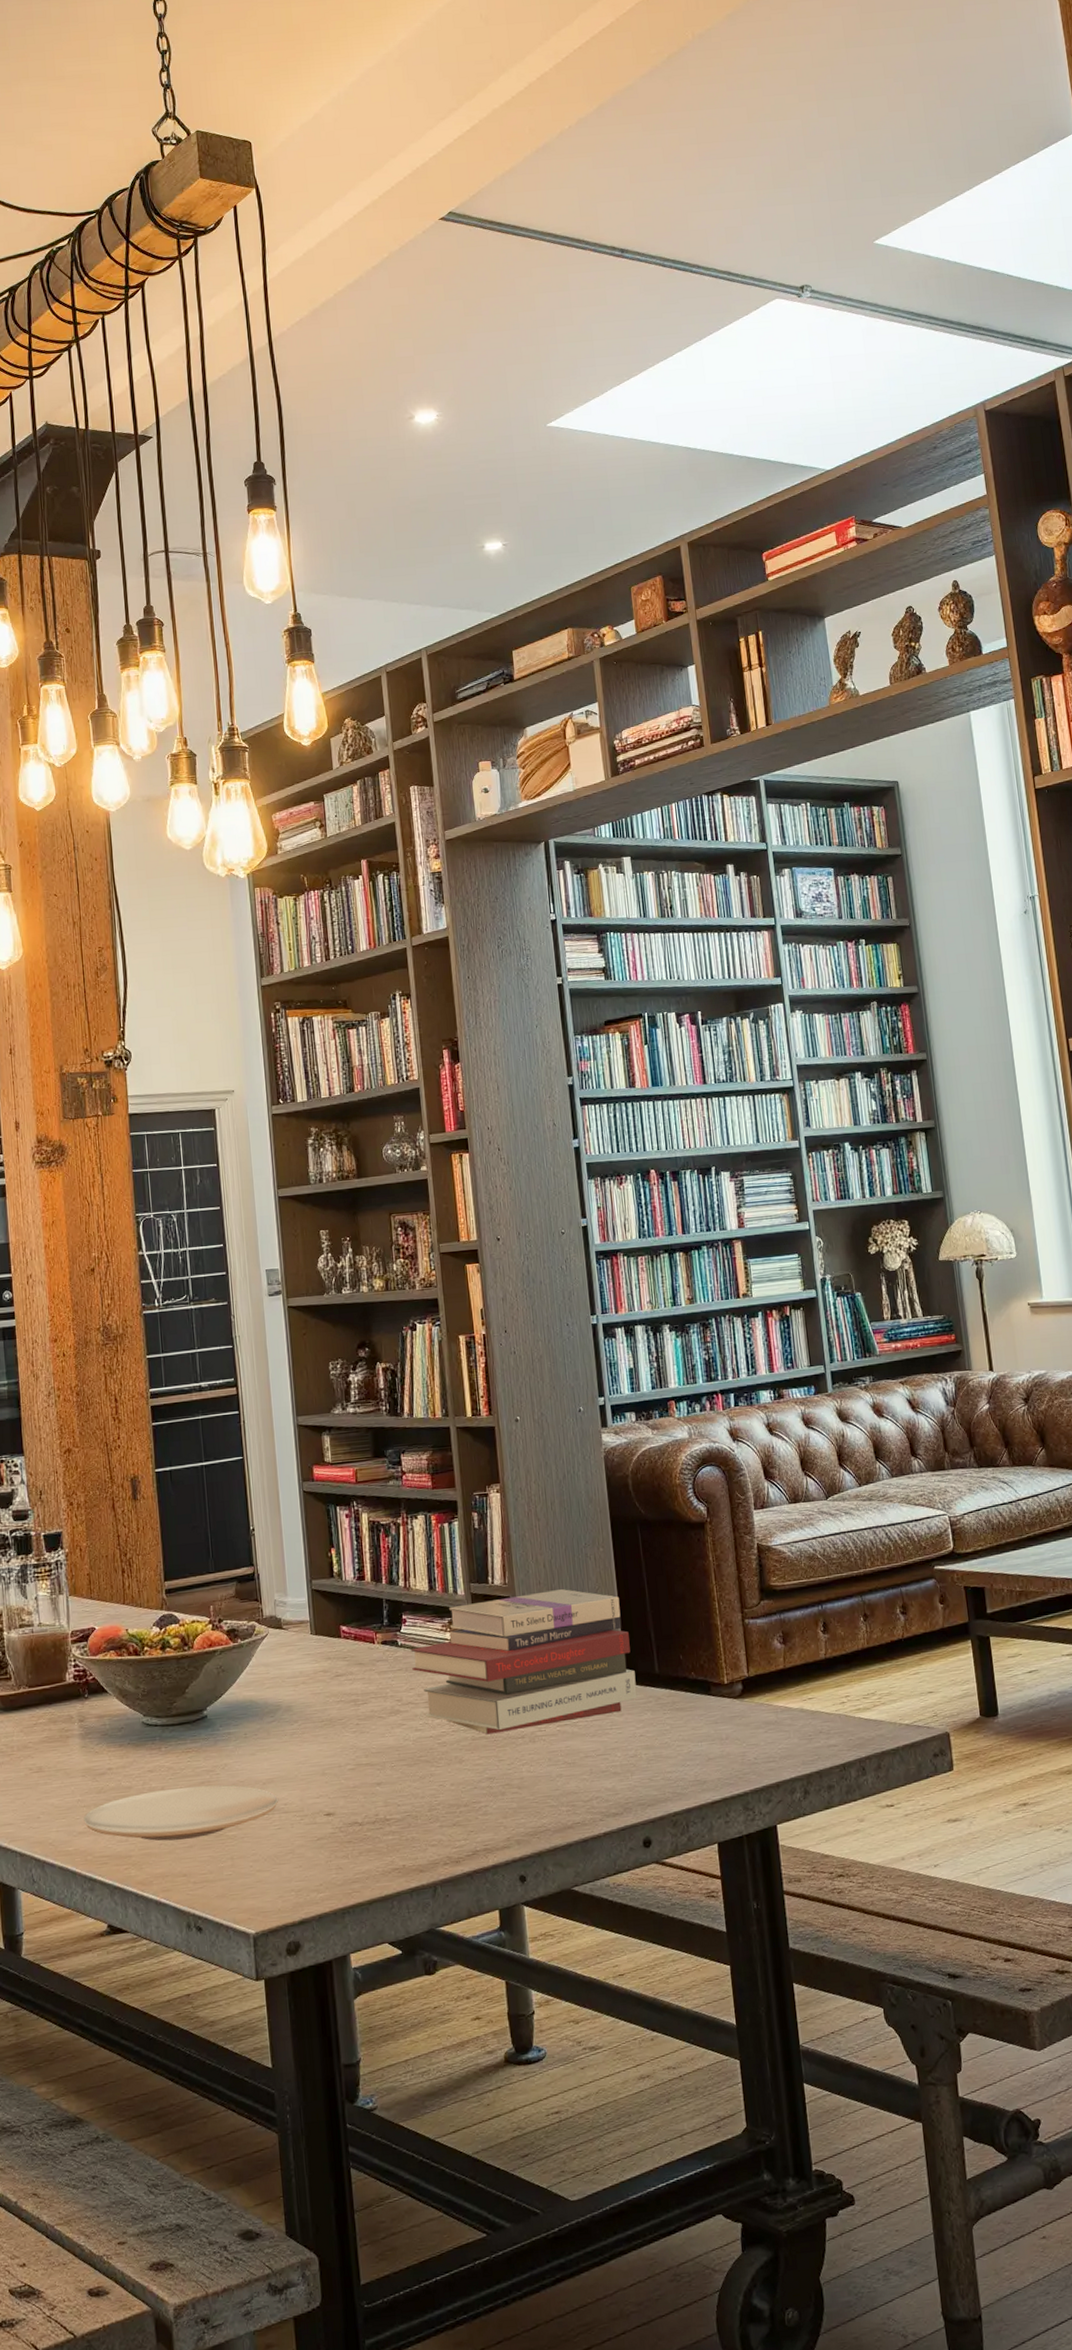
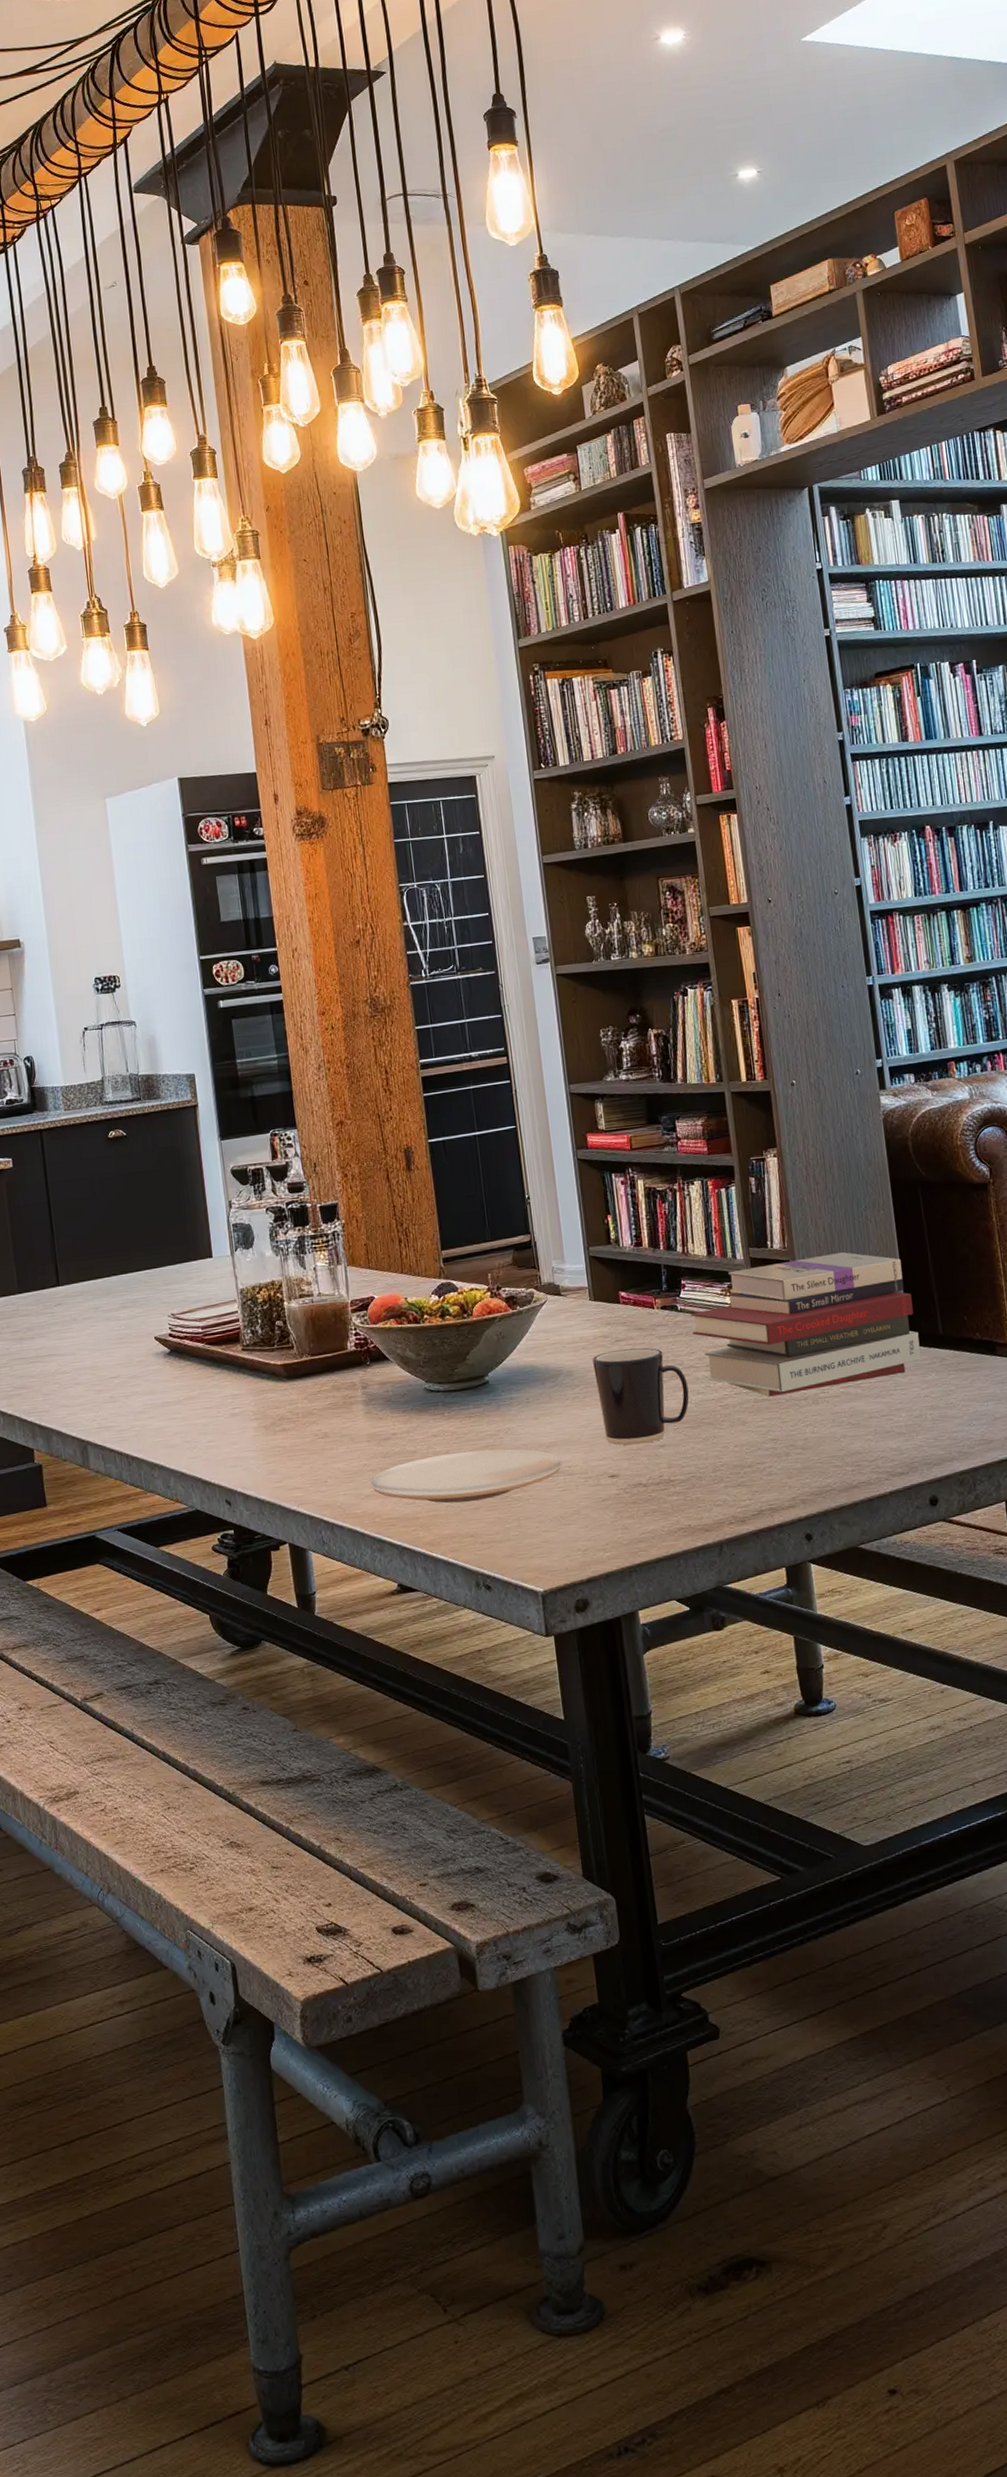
mug: none [312,1683,407,1783] -> present [593,1347,689,1446]

